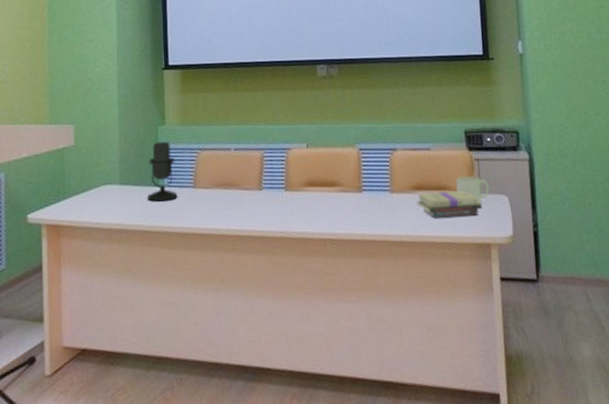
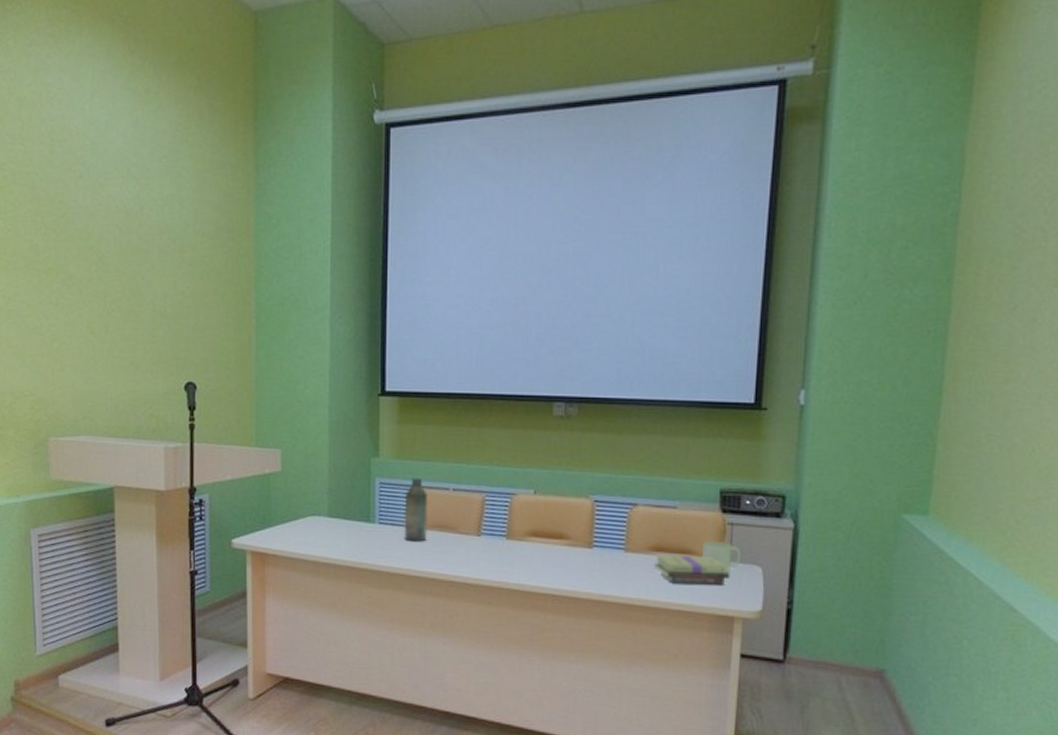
microphone: present [147,141,178,202] -> none [357,475,389,538]
water bottle: none [191,141,213,202] -> present [404,478,429,542]

